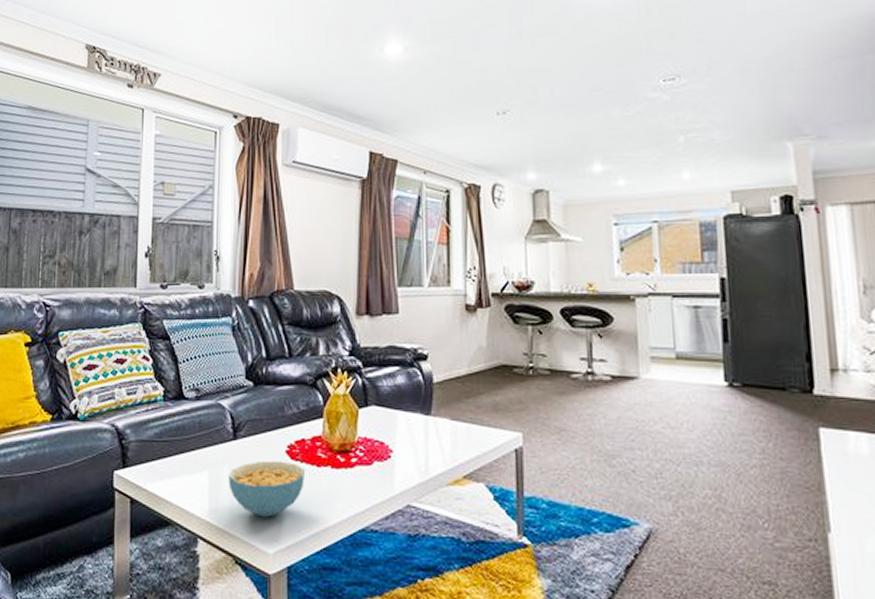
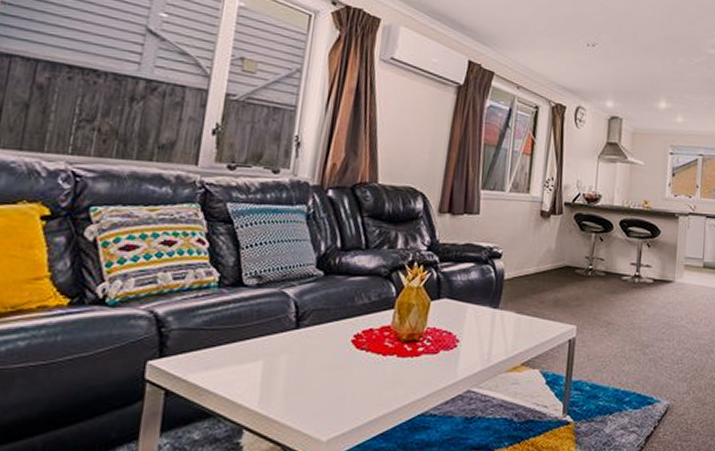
cereal bowl: present [228,460,306,518] -> none [284,350,371,406]

